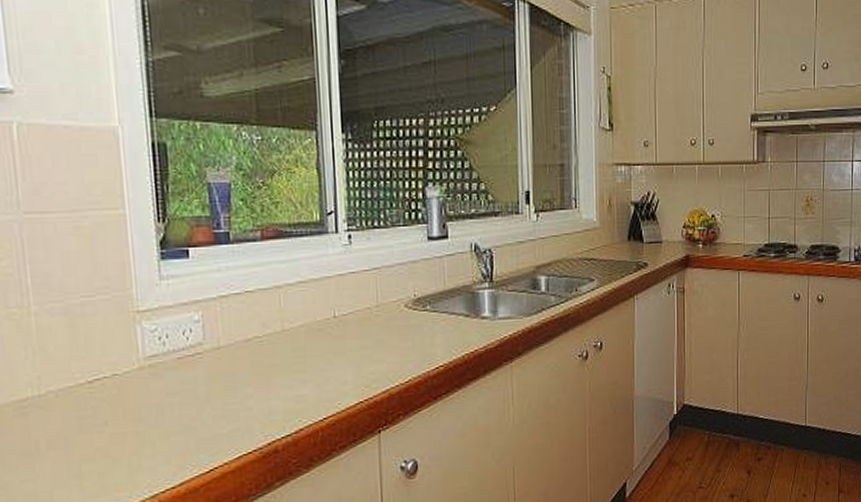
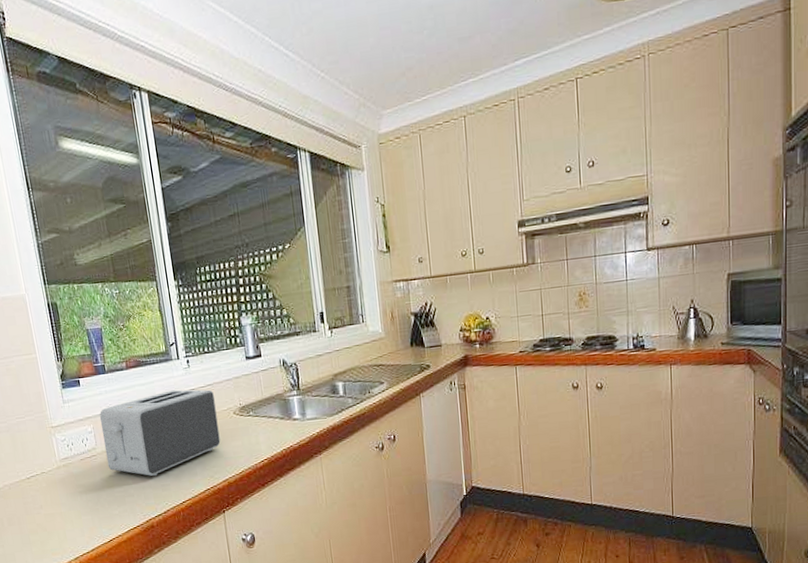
toaster: none [213,271,384,384] -> present [99,389,221,477]

